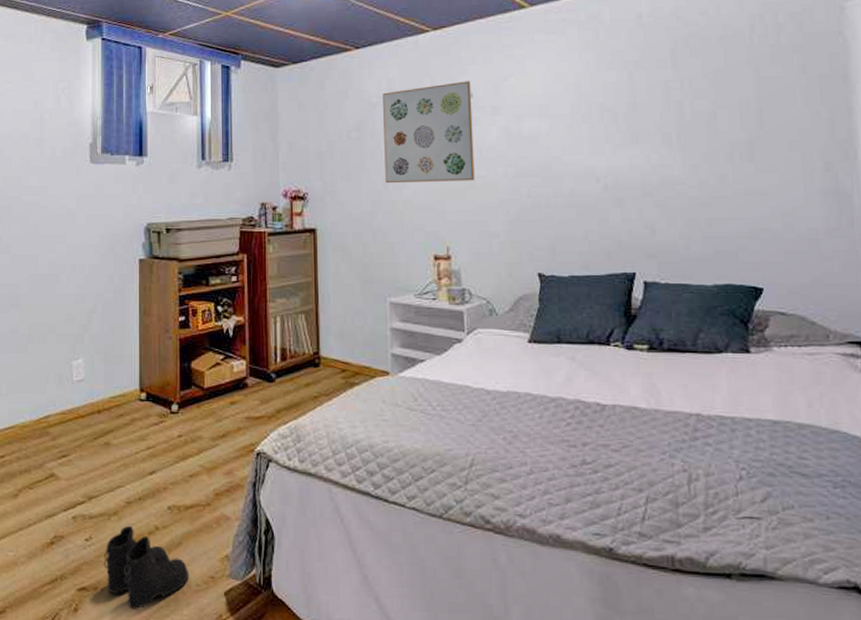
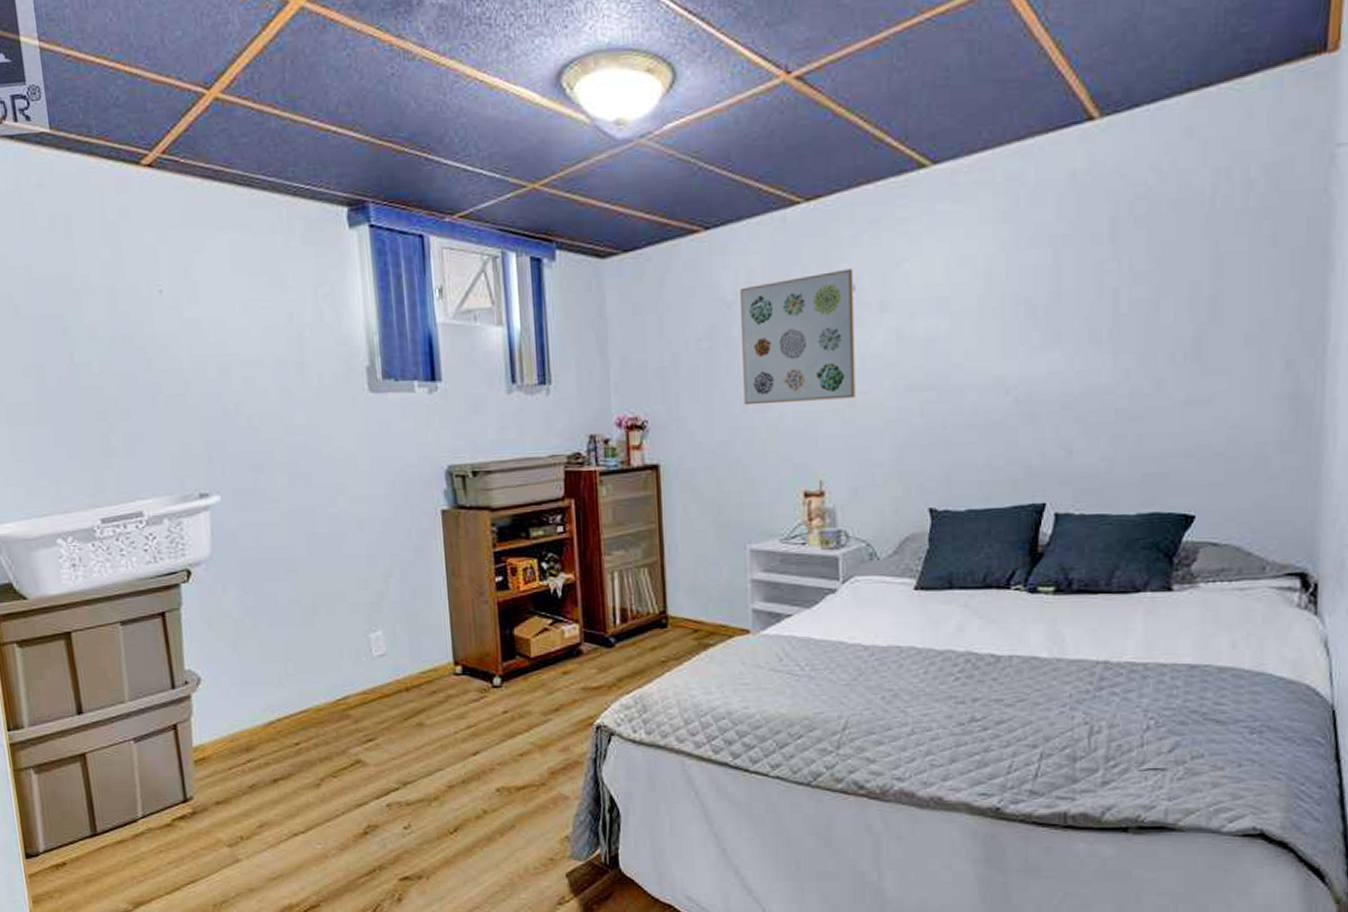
boots: present [103,525,189,610] -> none [426,810,526,896]

